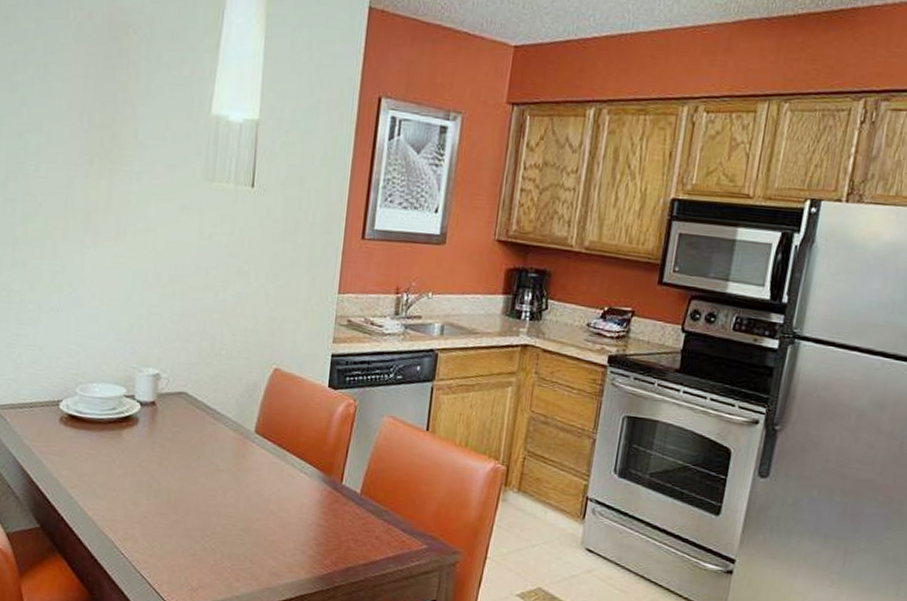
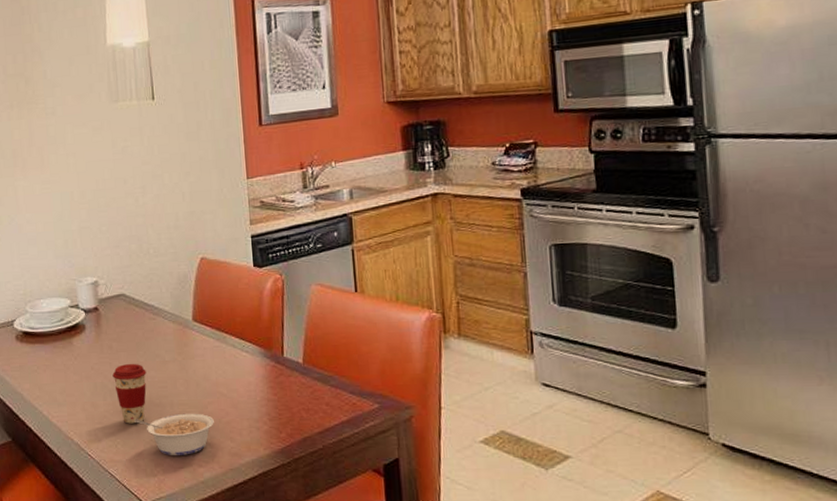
coffee cup: none [160,466,197,529] -> present [112,364,147,424]
legume: none [176,524,259,568] -> present [134,413,214,456]

